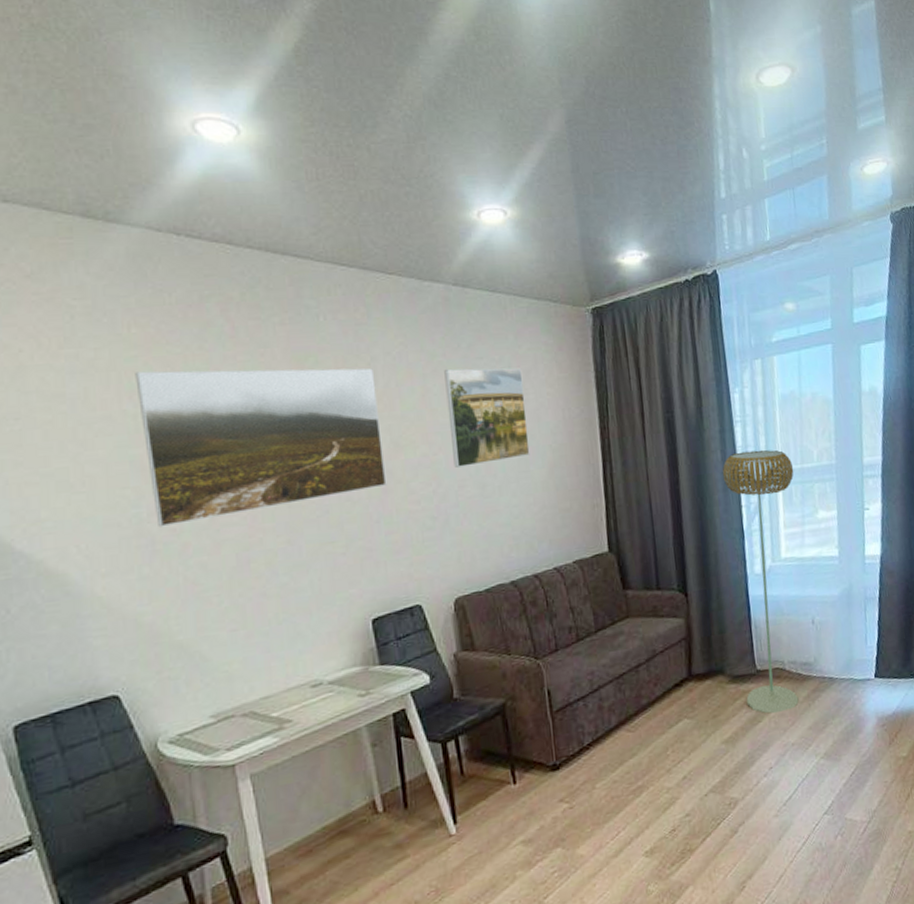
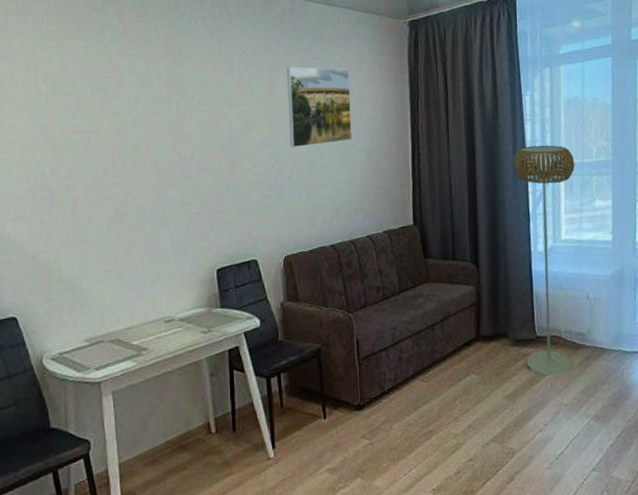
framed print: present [135,368,387,527] -> none [49,59,236,184]

